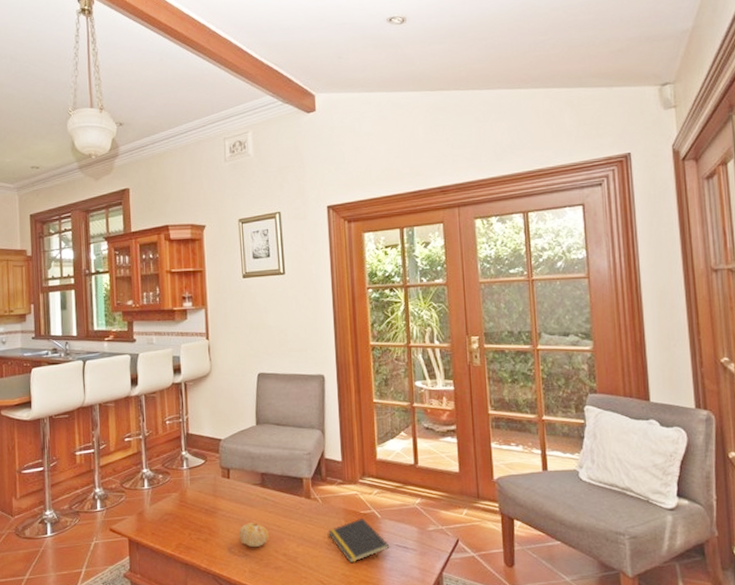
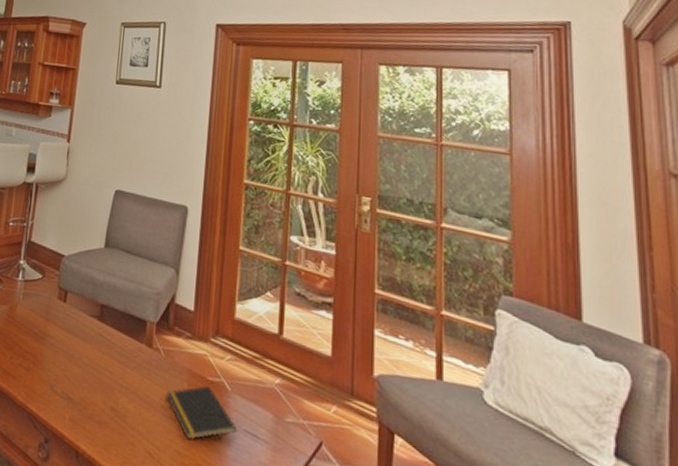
fruit: present [238,523,269,548] -> none [64,360,99,392]

